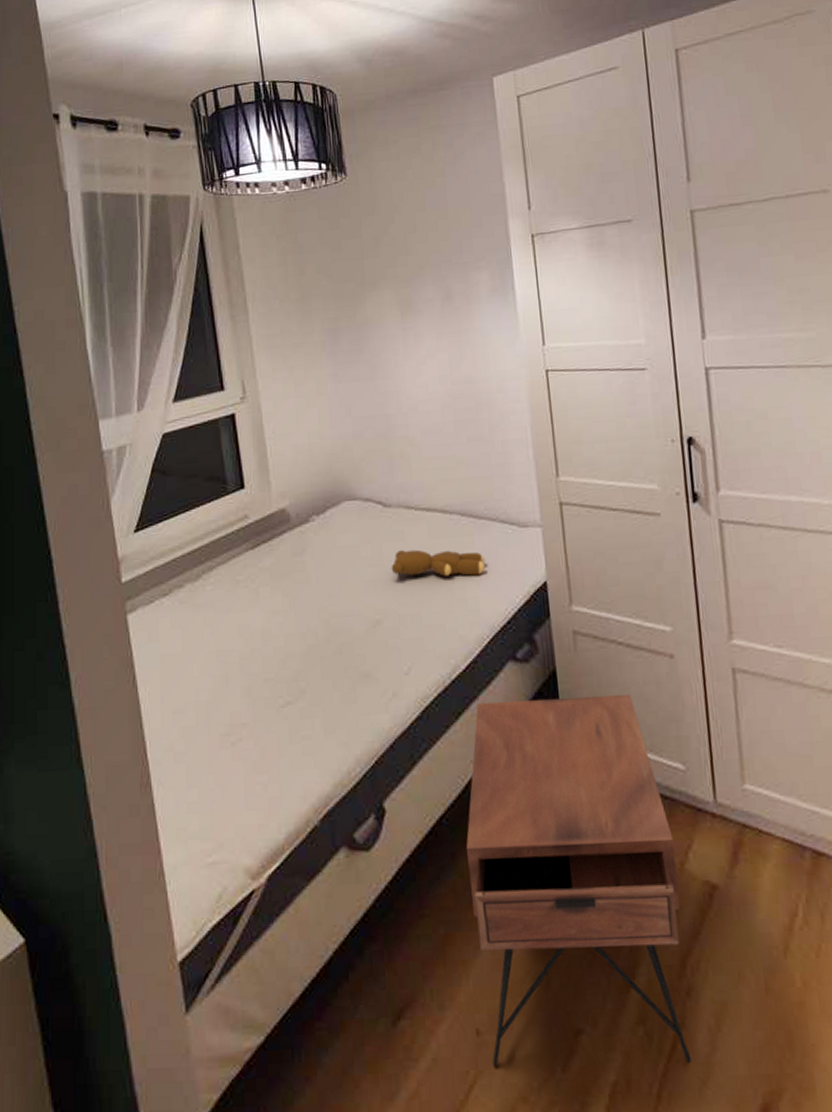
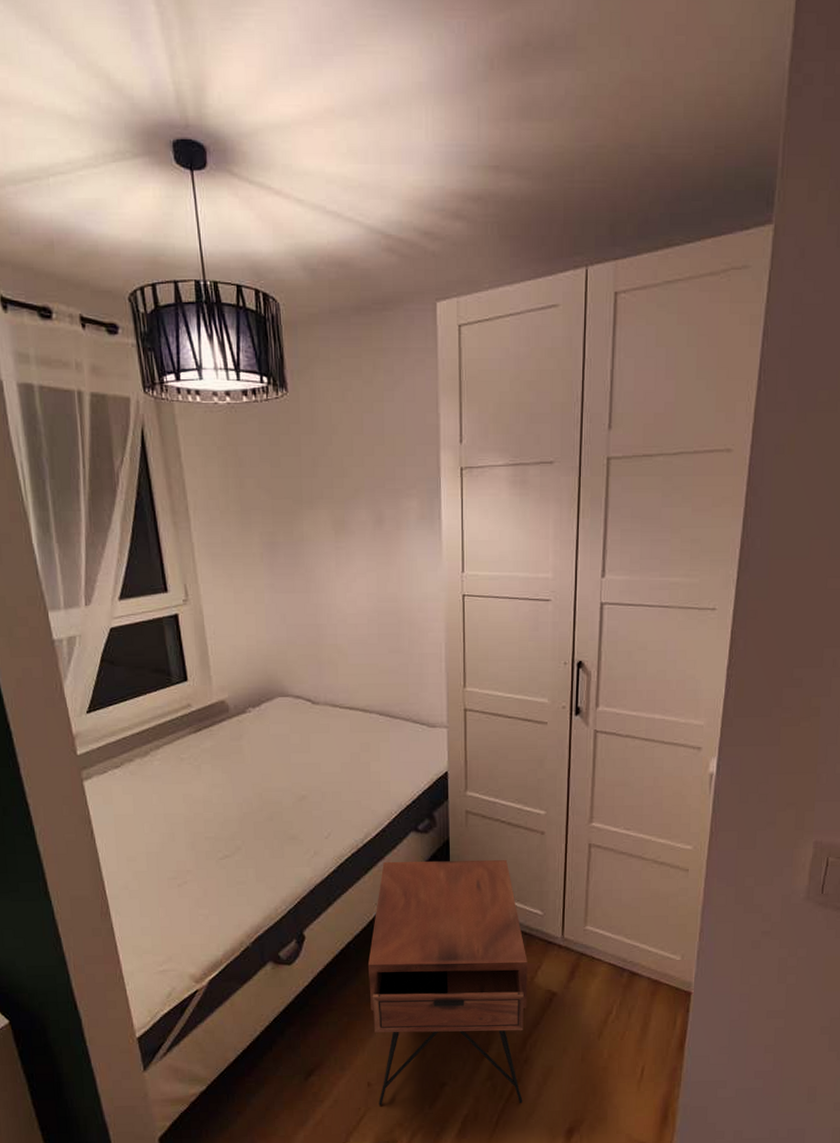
teddy bear: present [391,549,486,576] -> none [317,740,399,764]

